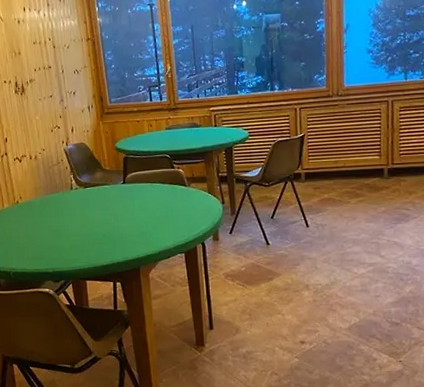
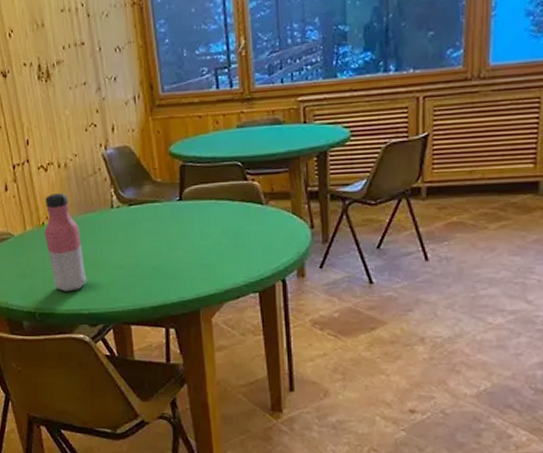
water bottle: none [18,178,52,255] -> present [44,193,87,292]

